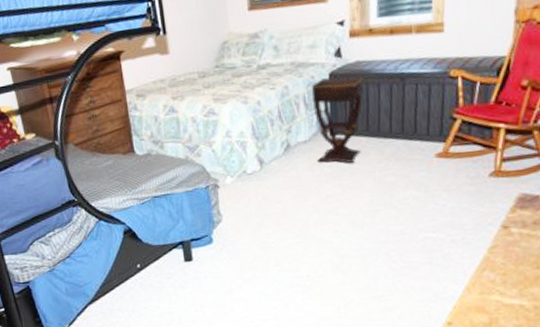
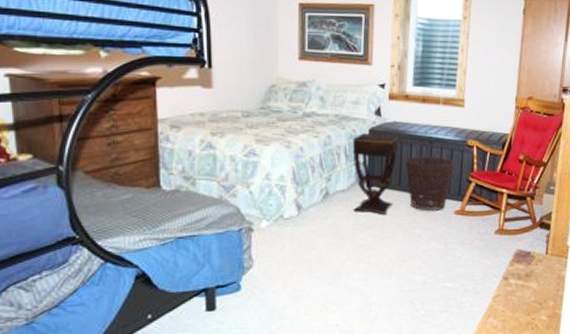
basket: none [372,94,435,157] -> present [404,156,455,212]

